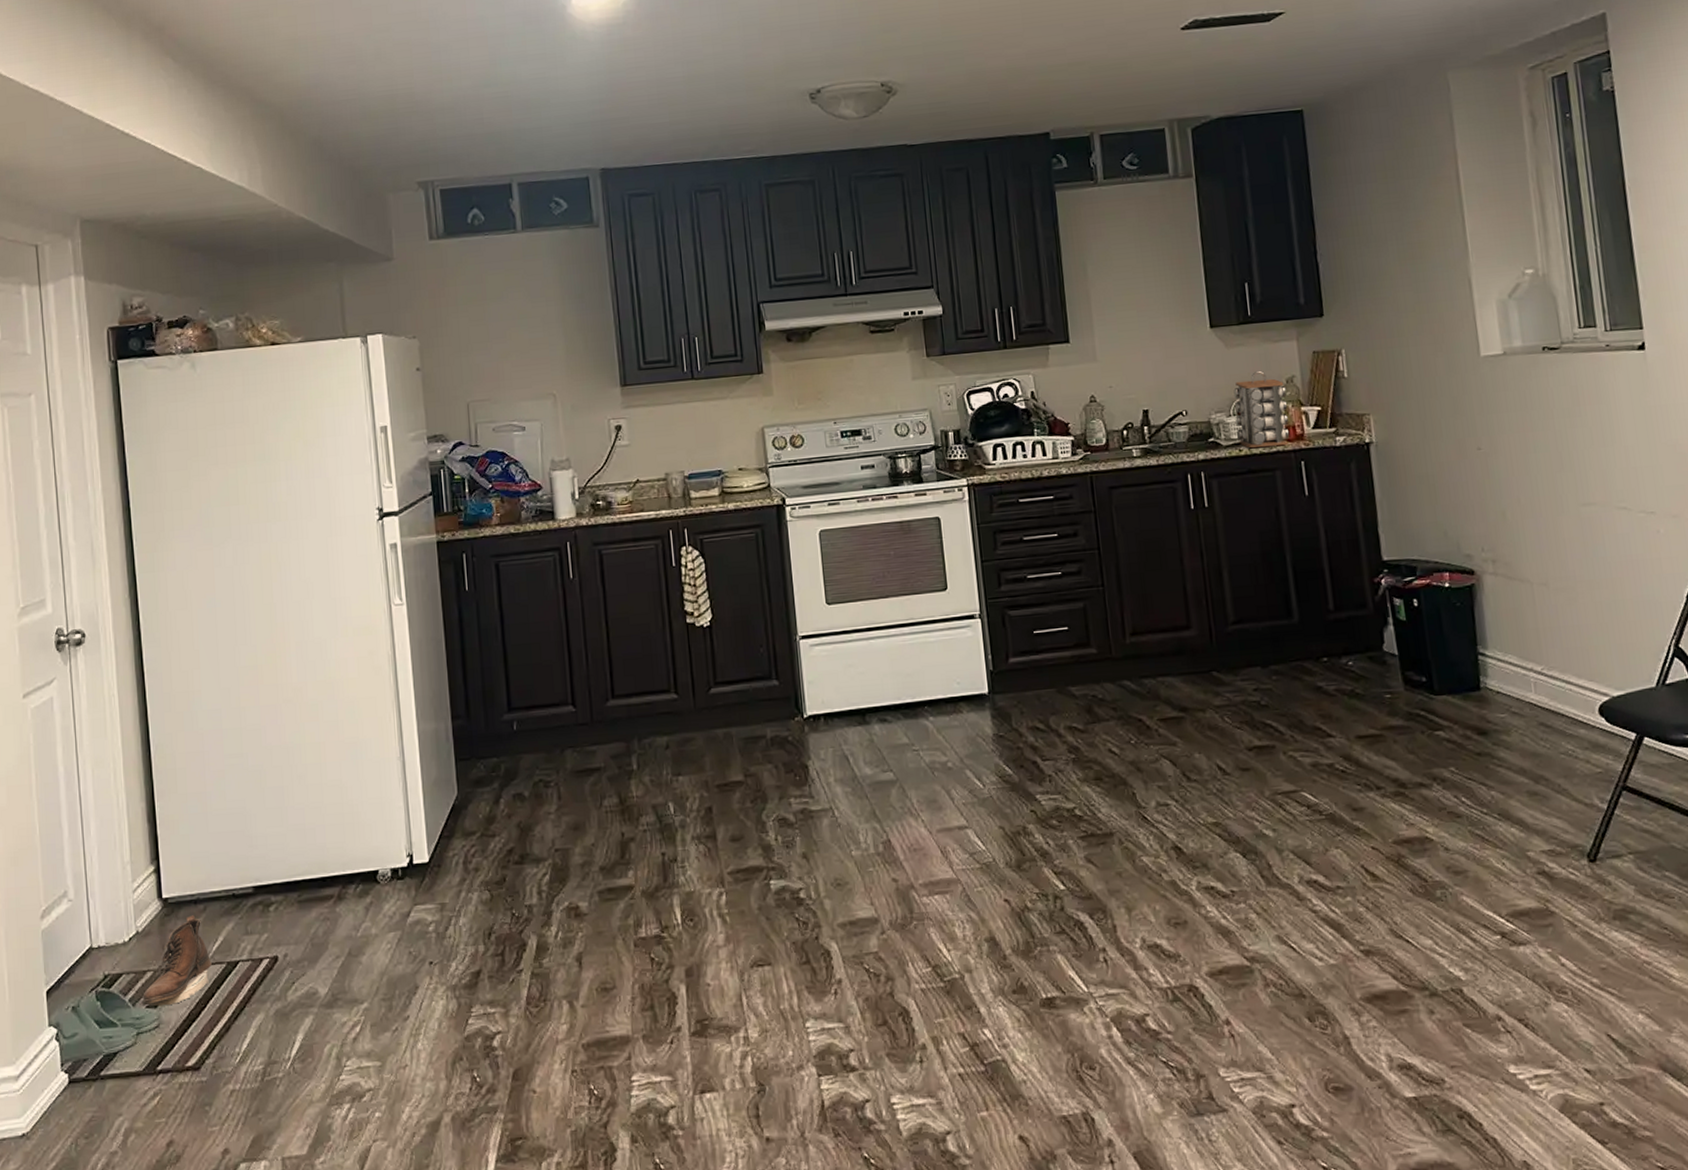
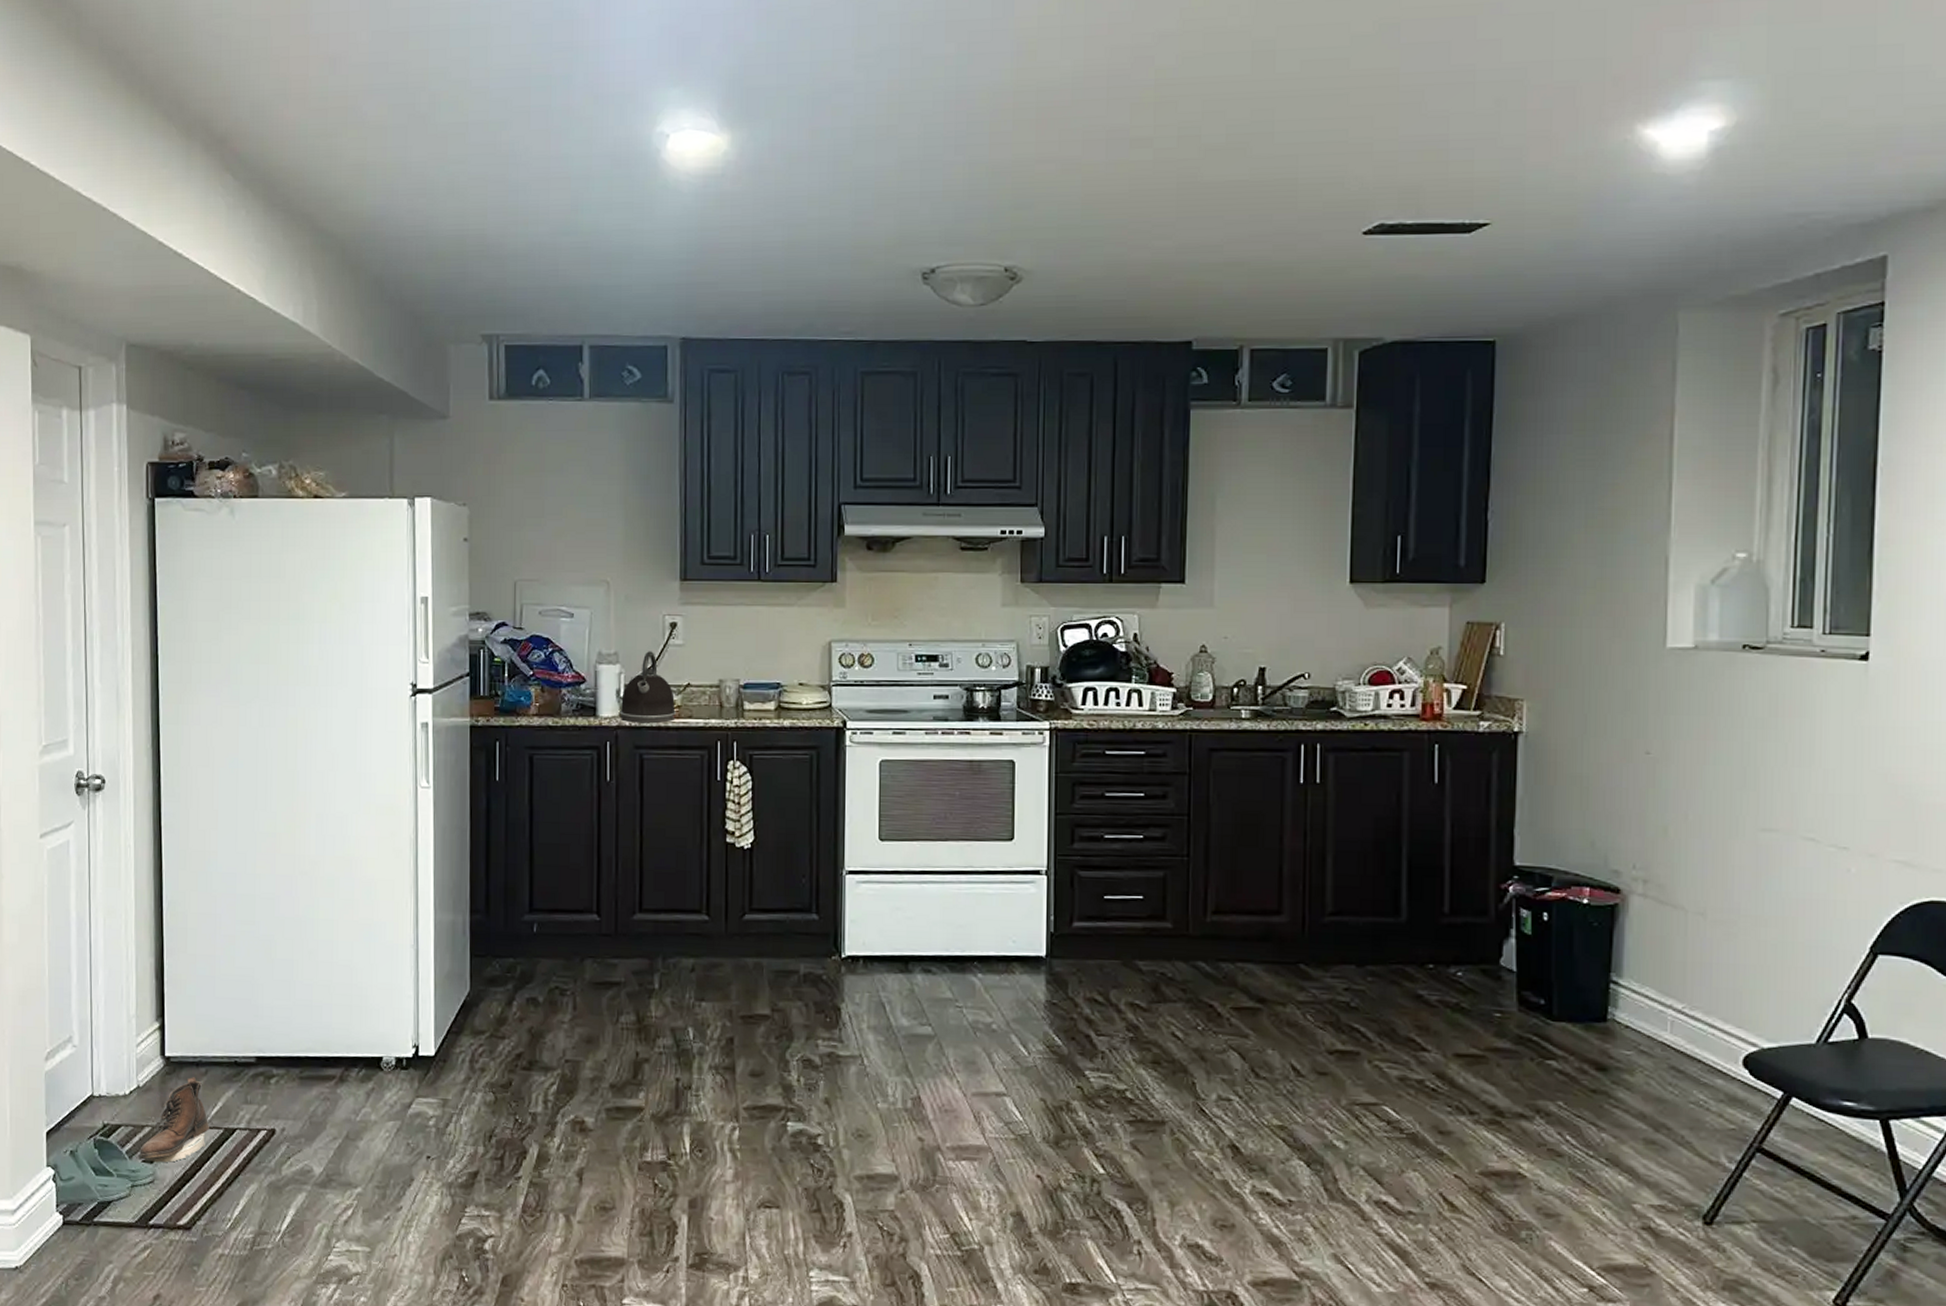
kettle: none [576,454,630,522] -> present [620,651,677,724]
spice rack: present [1233,370,1289,449] -> none [1365,637,1429,725]

